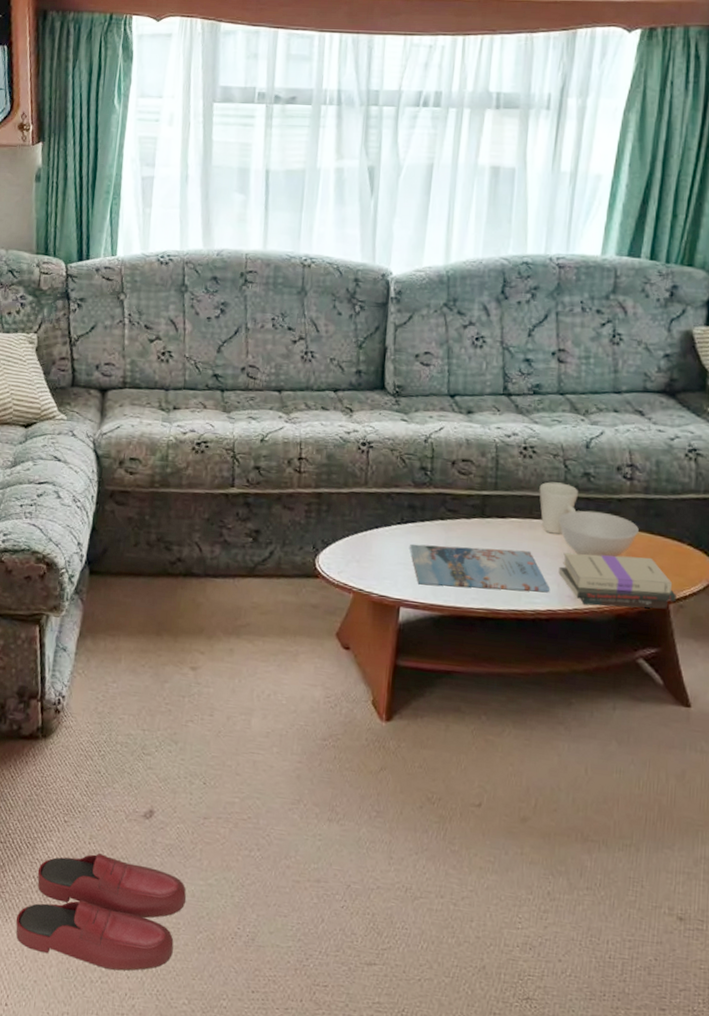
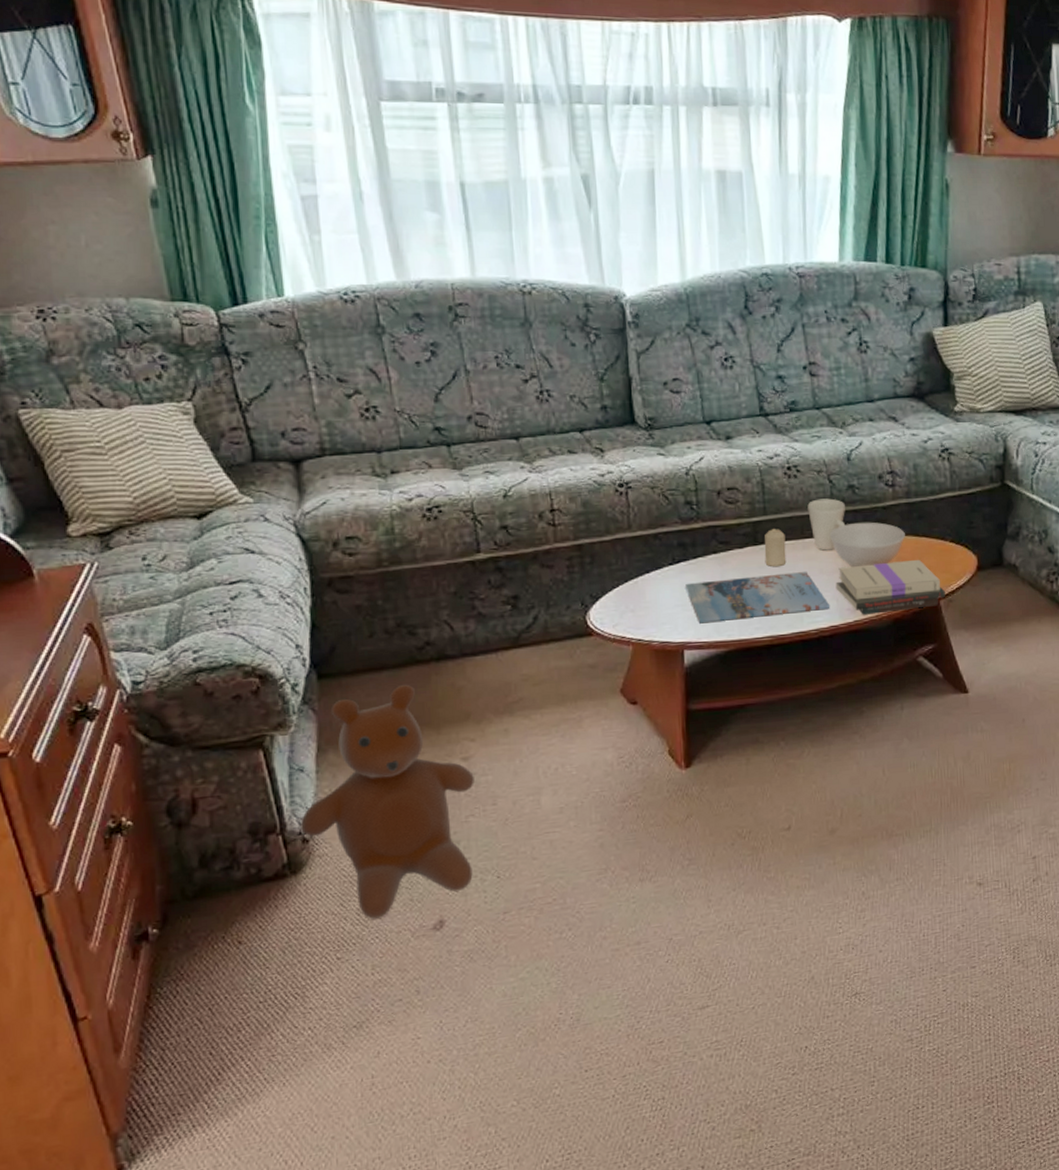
slippers: present [15,853,186,971] -> none [295,979,497,1106]
teddy bear: none [56,592,199,795] -> present [300,684,475,919]
candle: none [489,504,513,543] -> present [764,528,787,568]

